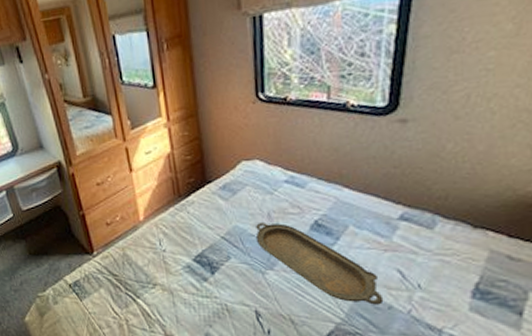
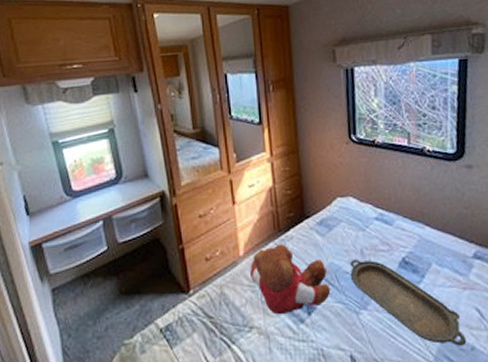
teddy bear: none [151,208,235,274] -> present [250,244,331,315]

